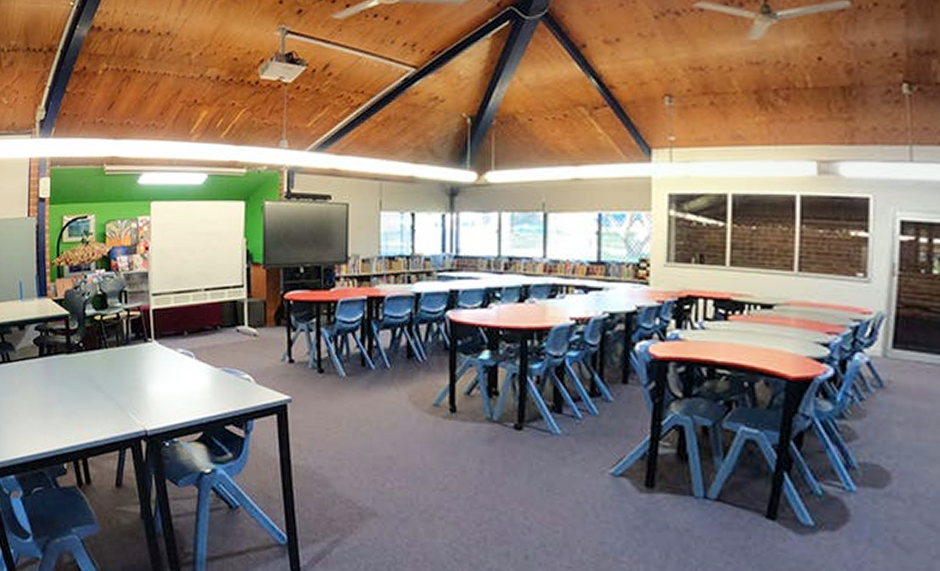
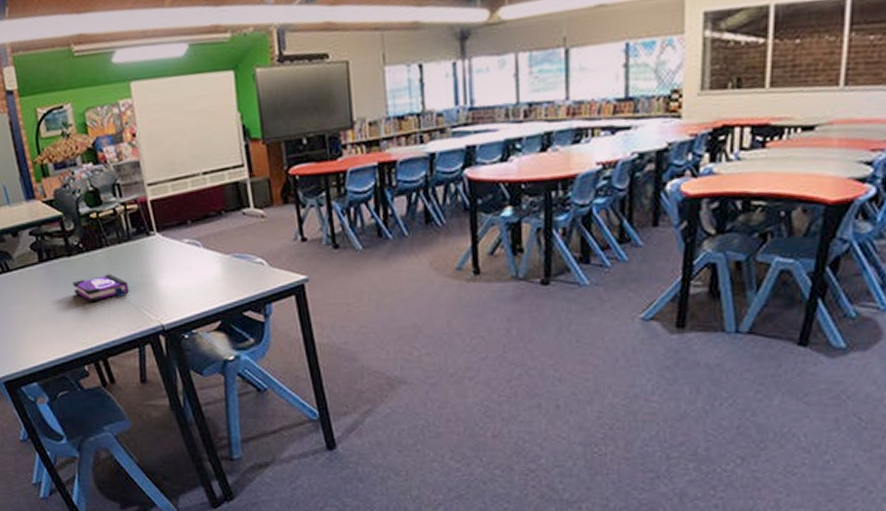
board game: none [67,374,119,401] -> present [73,274,129,303]

